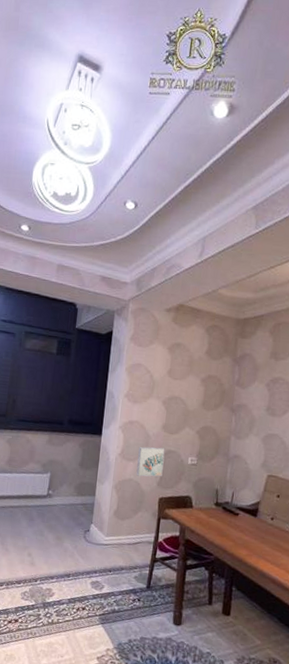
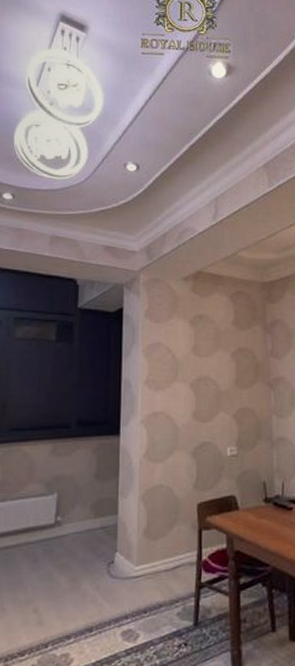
wall art: present [136,446,165,477] -> none [167,440,199,480]

